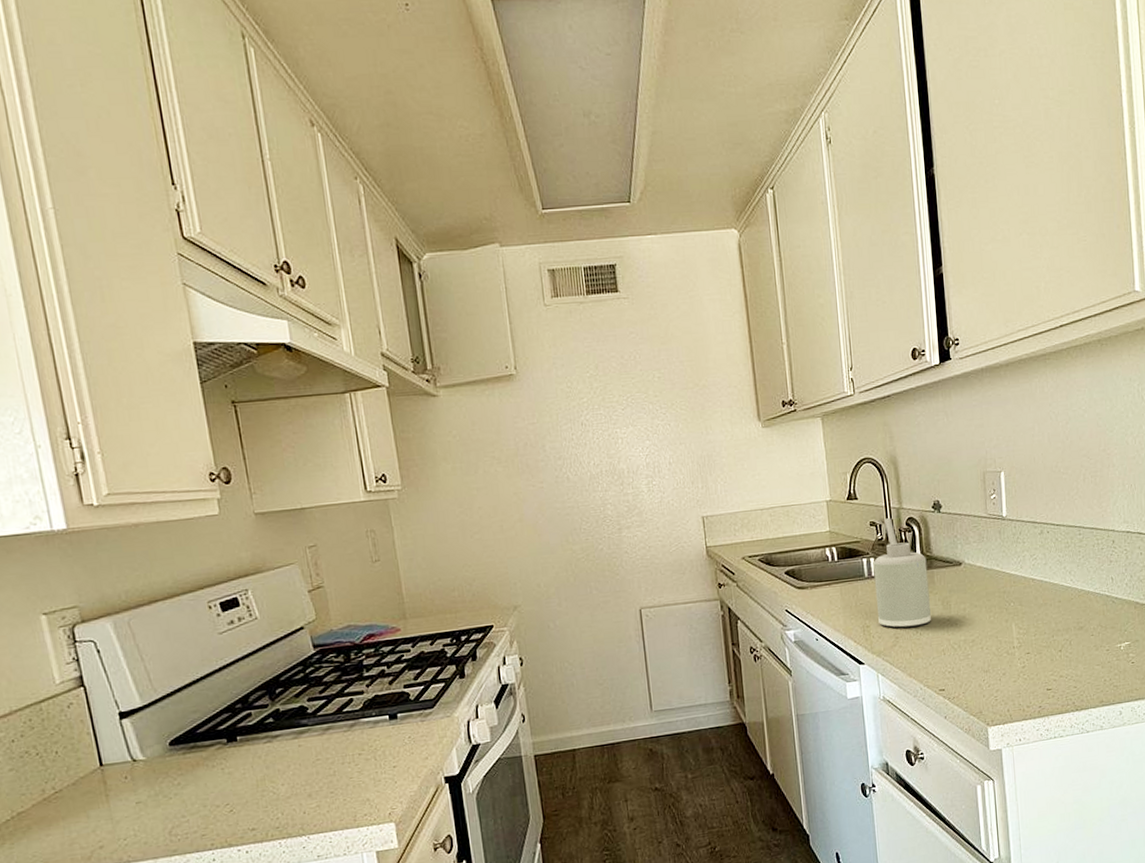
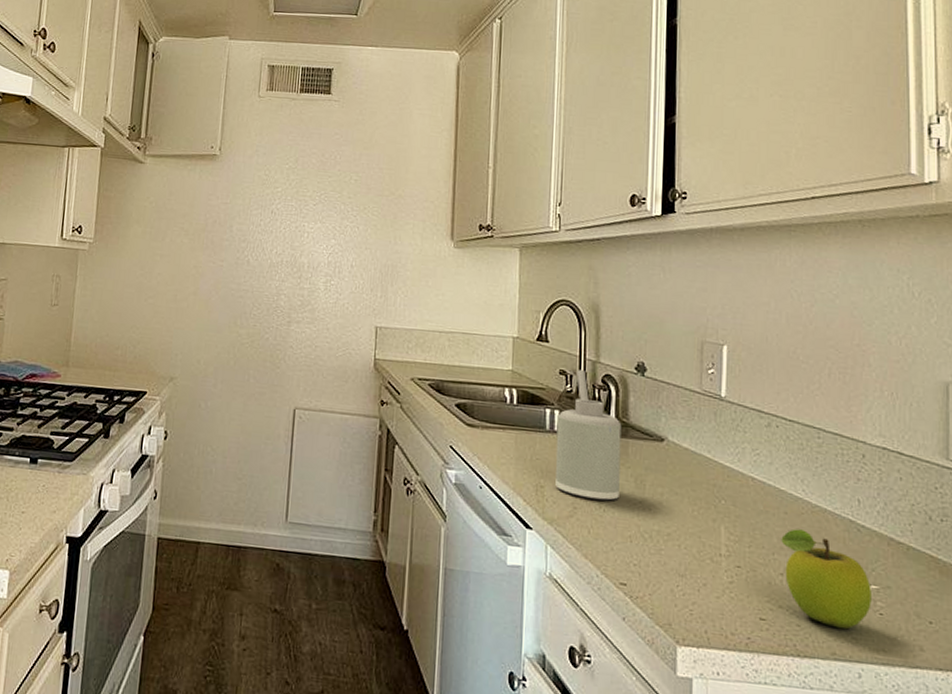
fruit: none [1058,611,1126,682] -> present [781,529,871,630]

